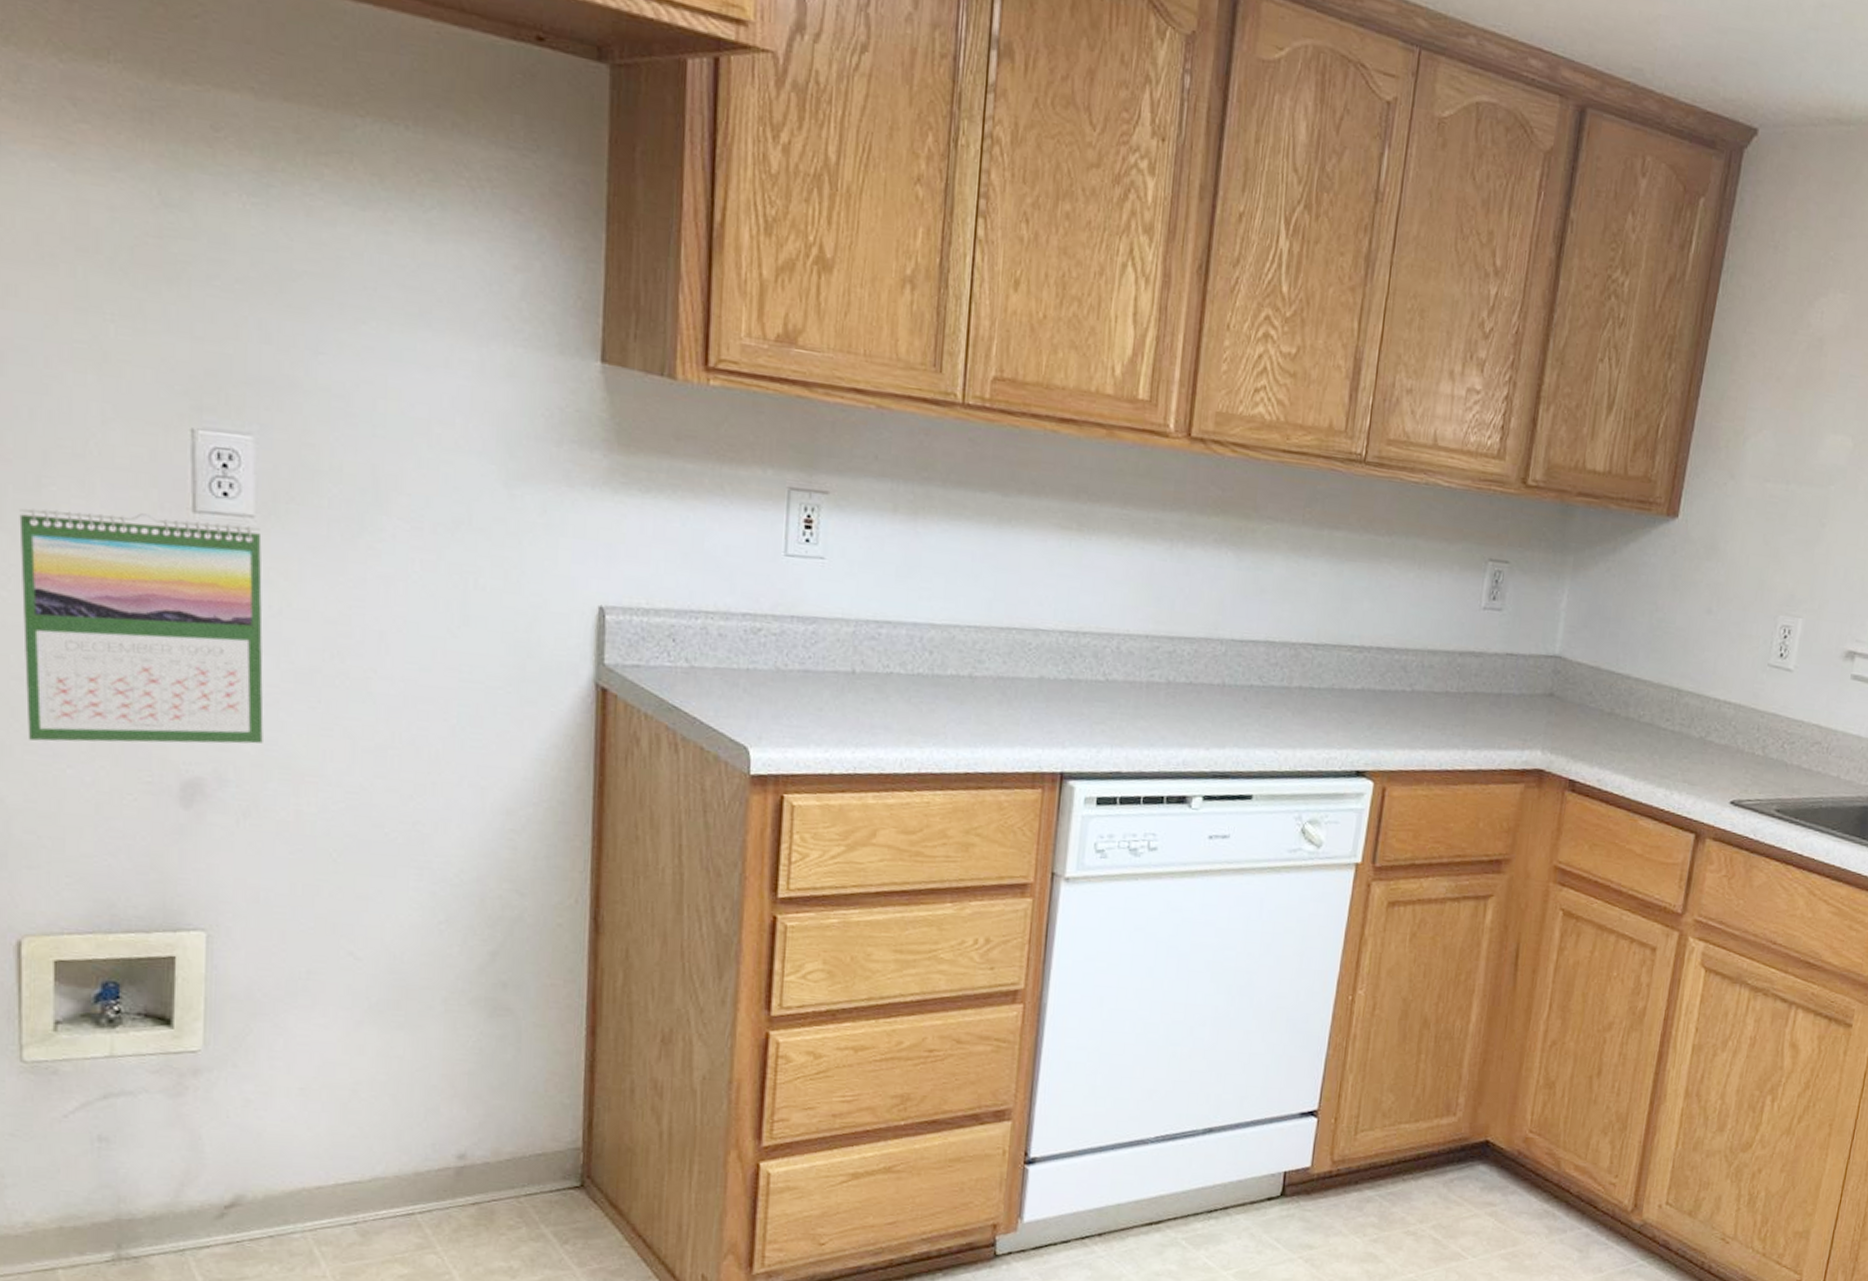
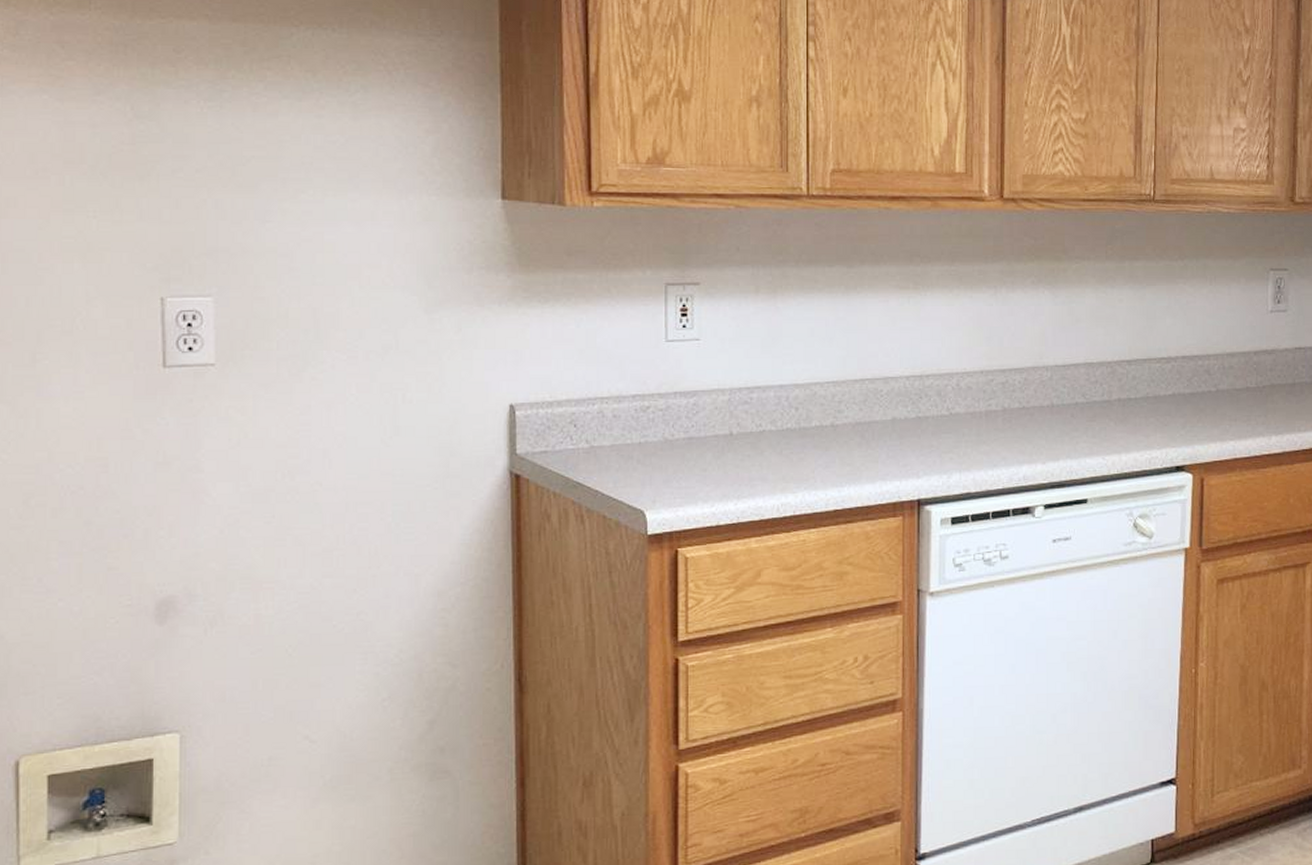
calendar: present [19,508,264,744] -> none [17,373,226,581]

